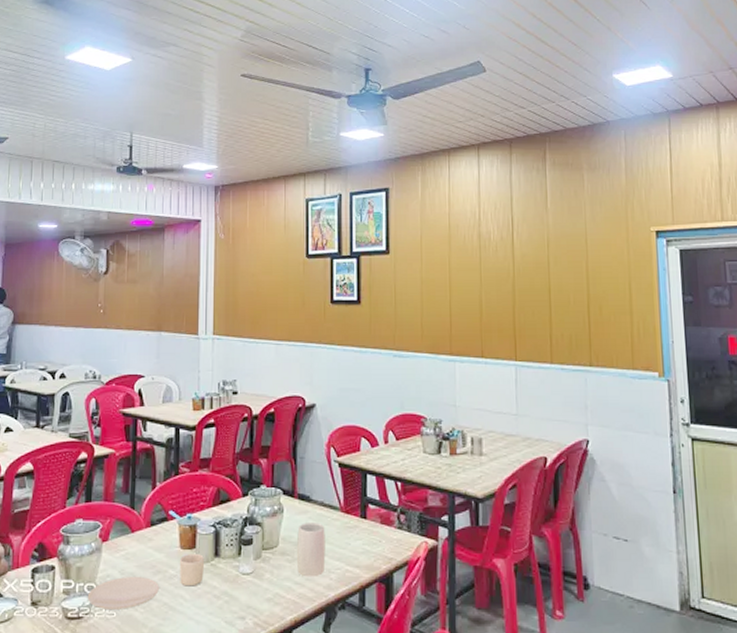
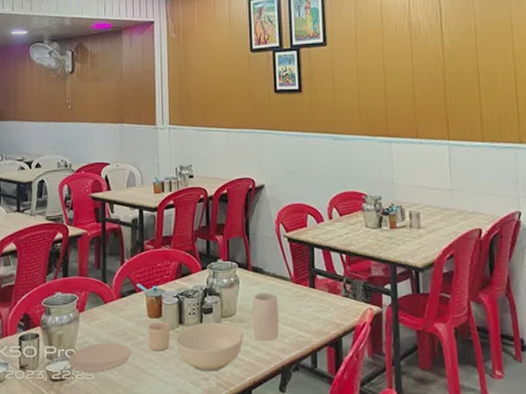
bowl: none [209,555,286,610] -> present [175,322,244,372]

